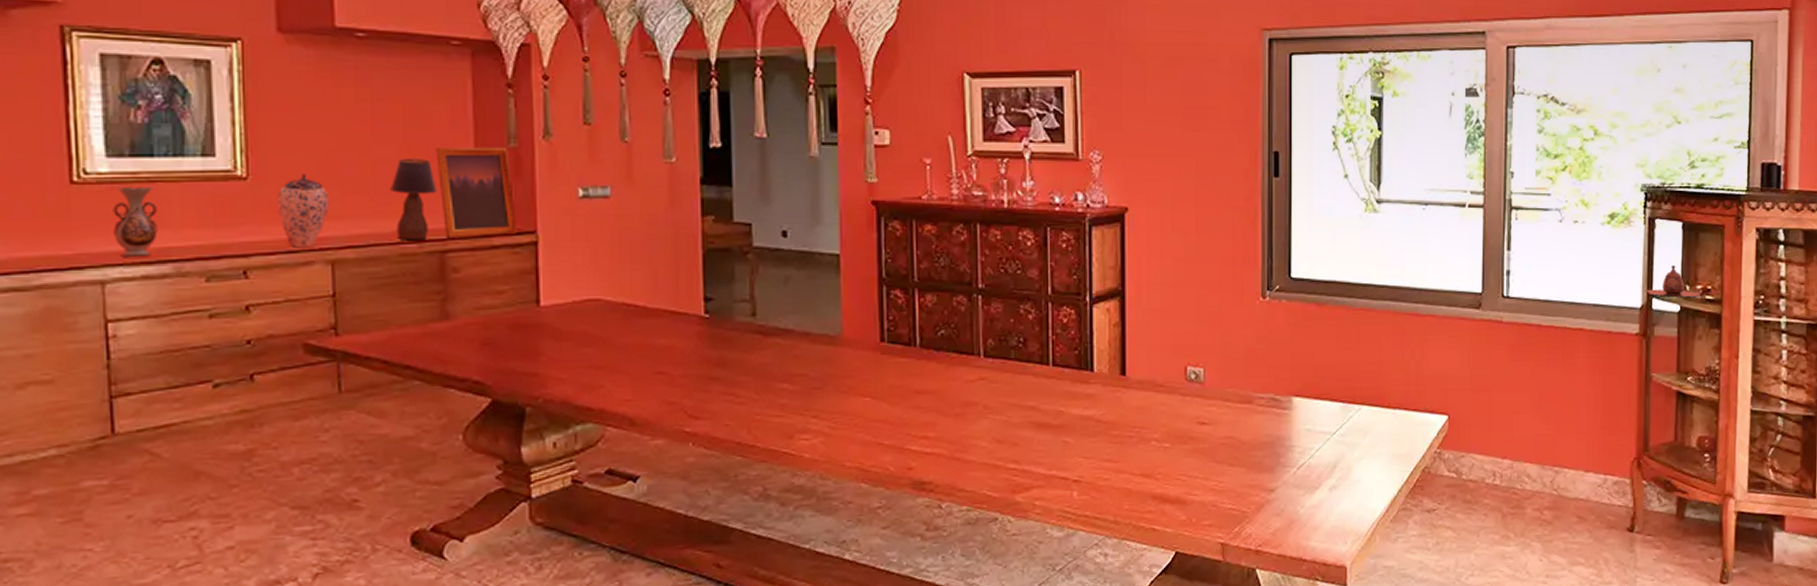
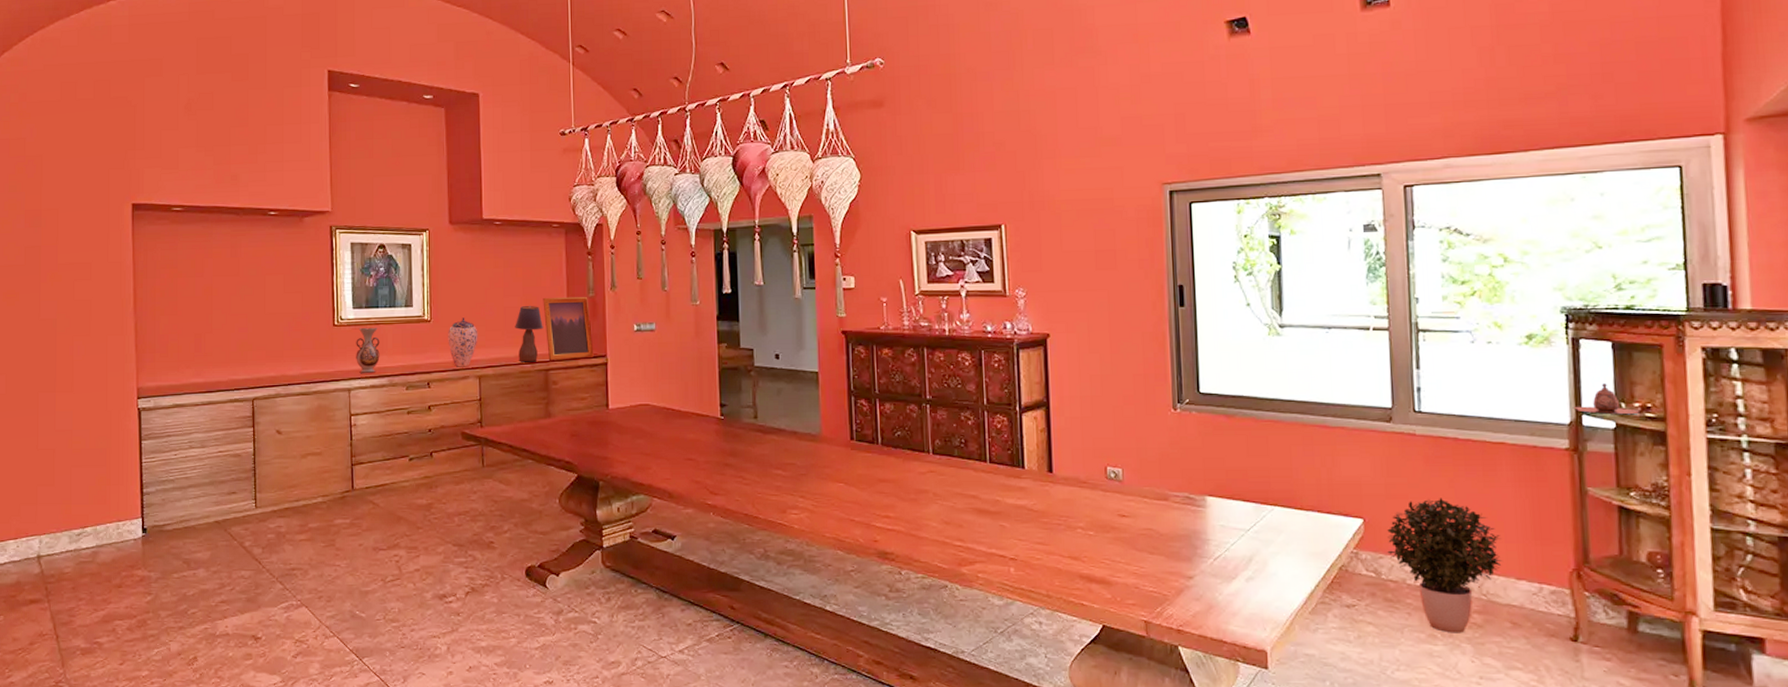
potted plant: none [1469,389,1574,533] -> present [1387,498,1503,633]

